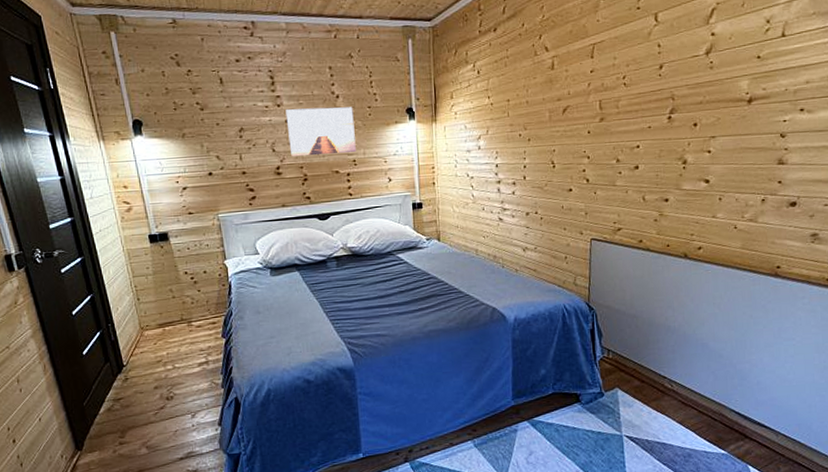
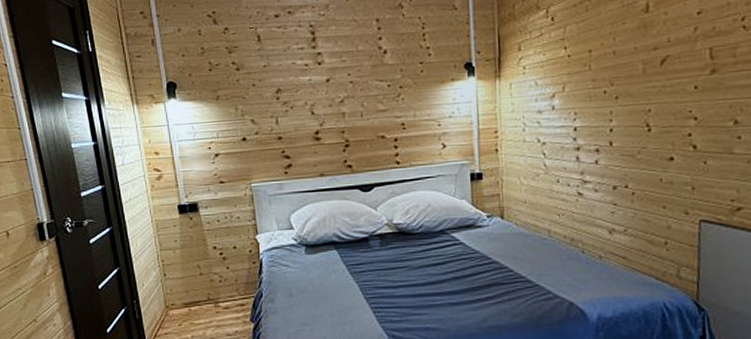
wall art: present [285,107,356,157] -> none [327,63,405,121]

